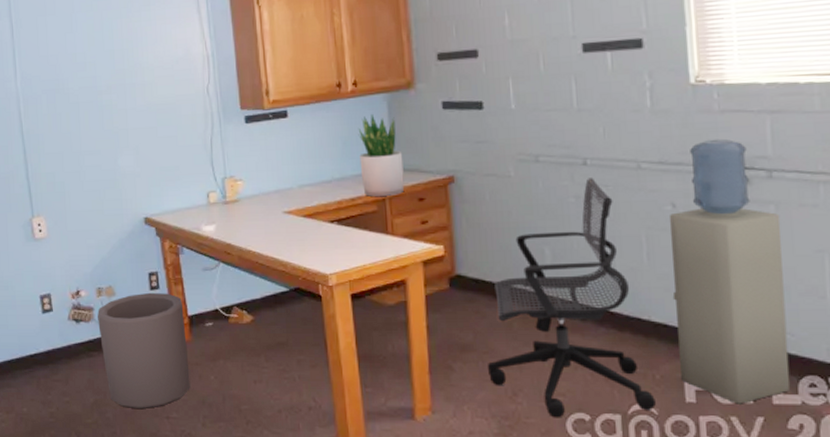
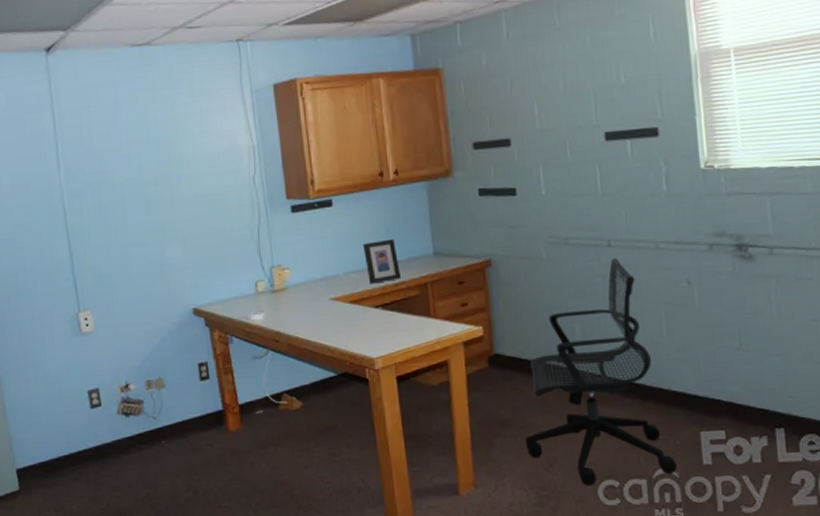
trash can: present [97,292,191,410] -> none [147,382,242,500]
picture frame: none [319,152,358,198] -> present [363,238,401,284]
planter: present [358,114,405,197] -> none [400,202,445,282]
water cooler: present [669,138,791,404] -> none [685,219,793,464]

